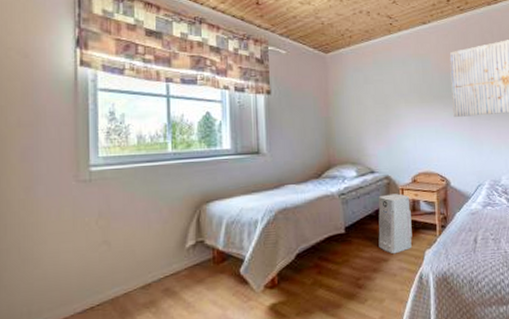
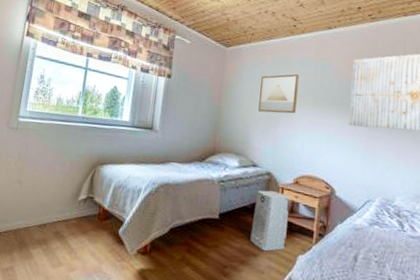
wall art: none [366,74,405,116] -> present [258,74,300,114]

